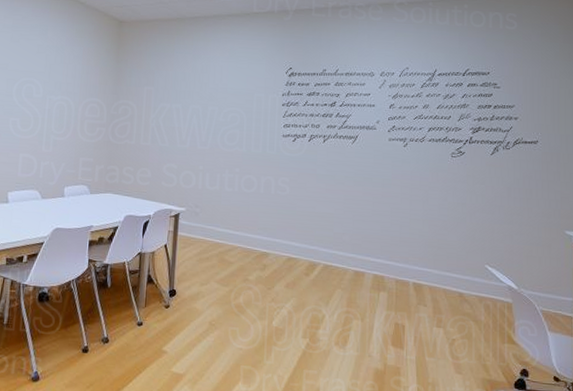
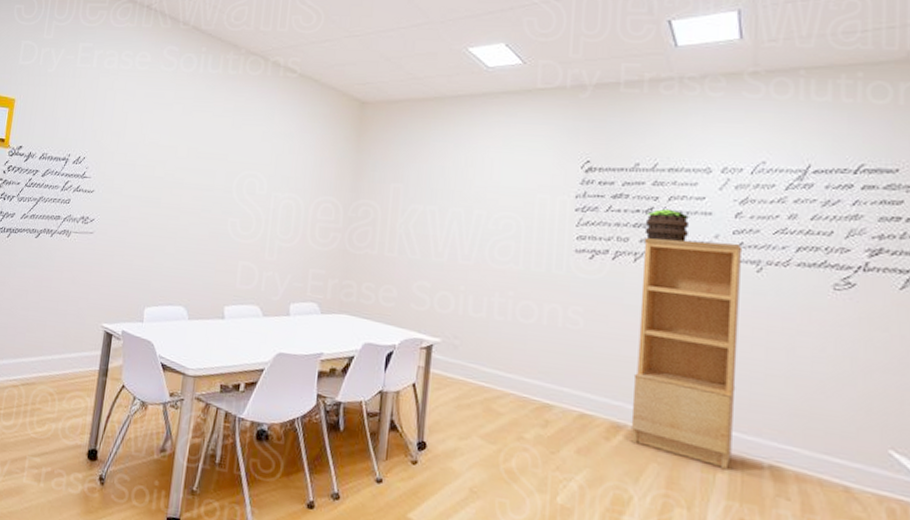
bookcase: none [323,124,395,288] -> present [631,238,743,469]
potted plant: none [330,102,361,127] -> present [644,208,690,242]

